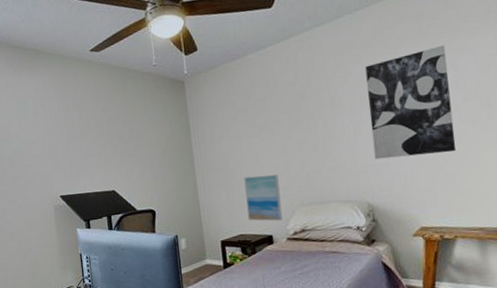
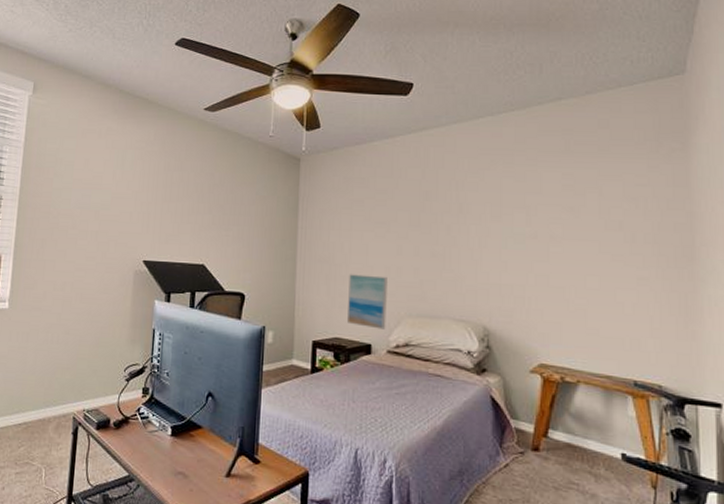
wall art: present [365,45,456,160] -> none [498,165,592,285]

